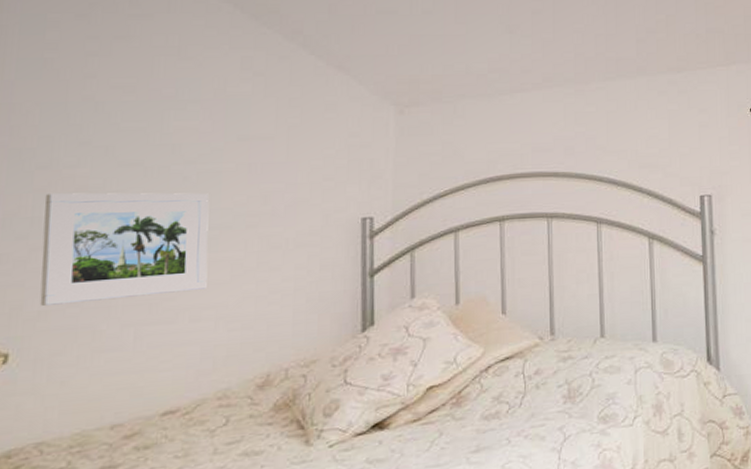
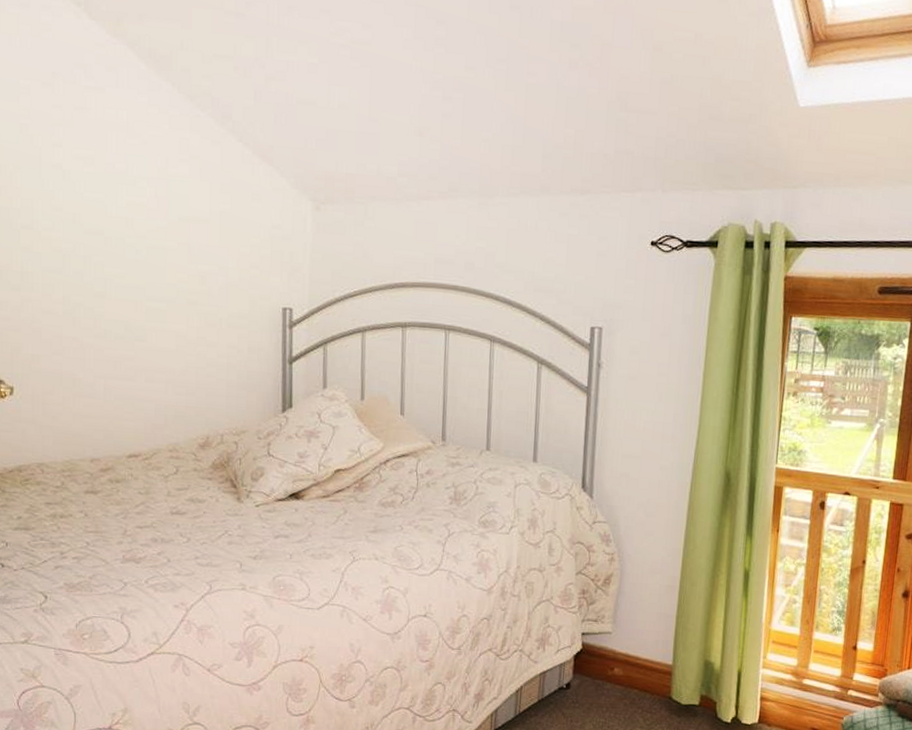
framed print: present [40,192,209,306] -> none [30,251,158,355]

